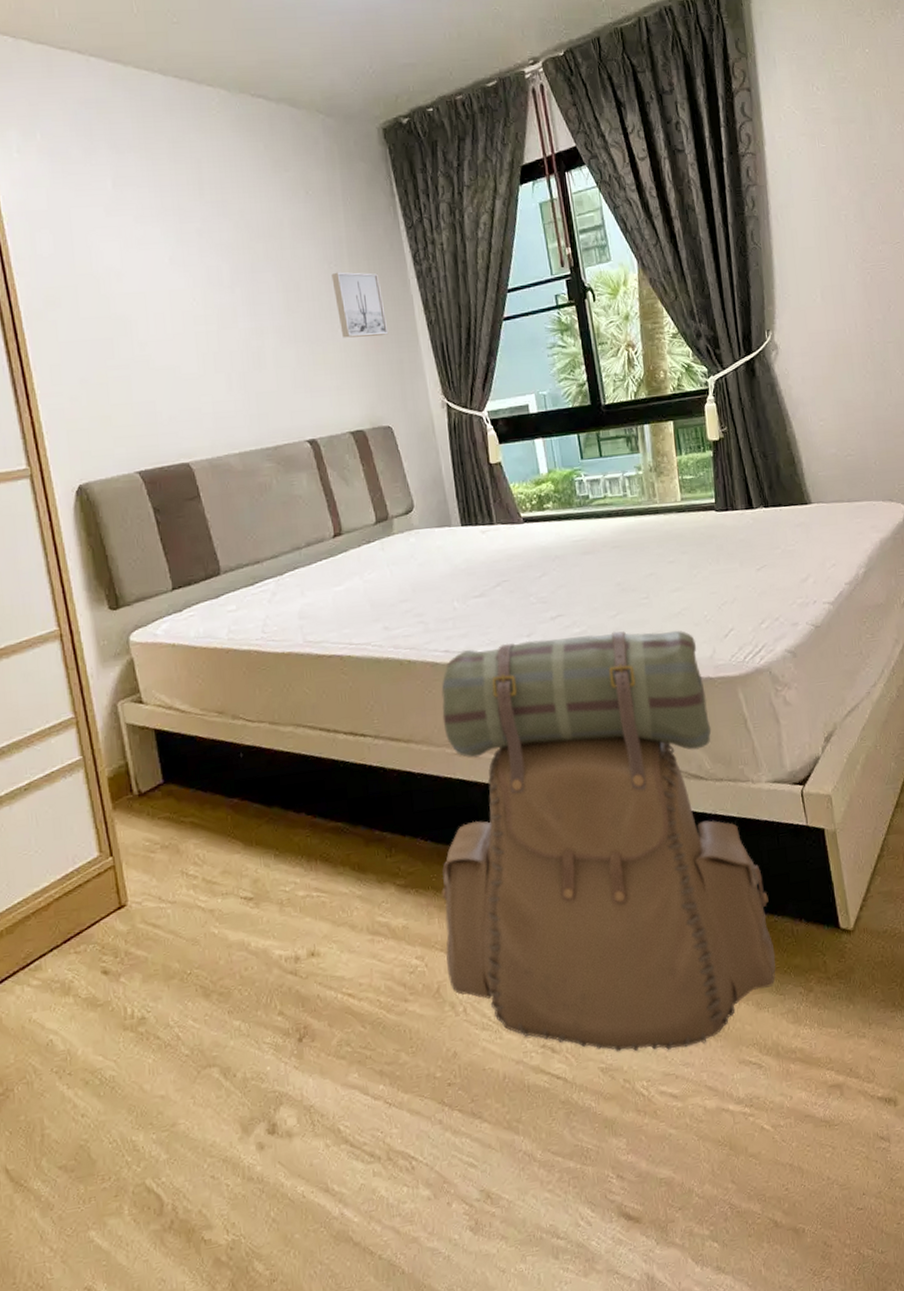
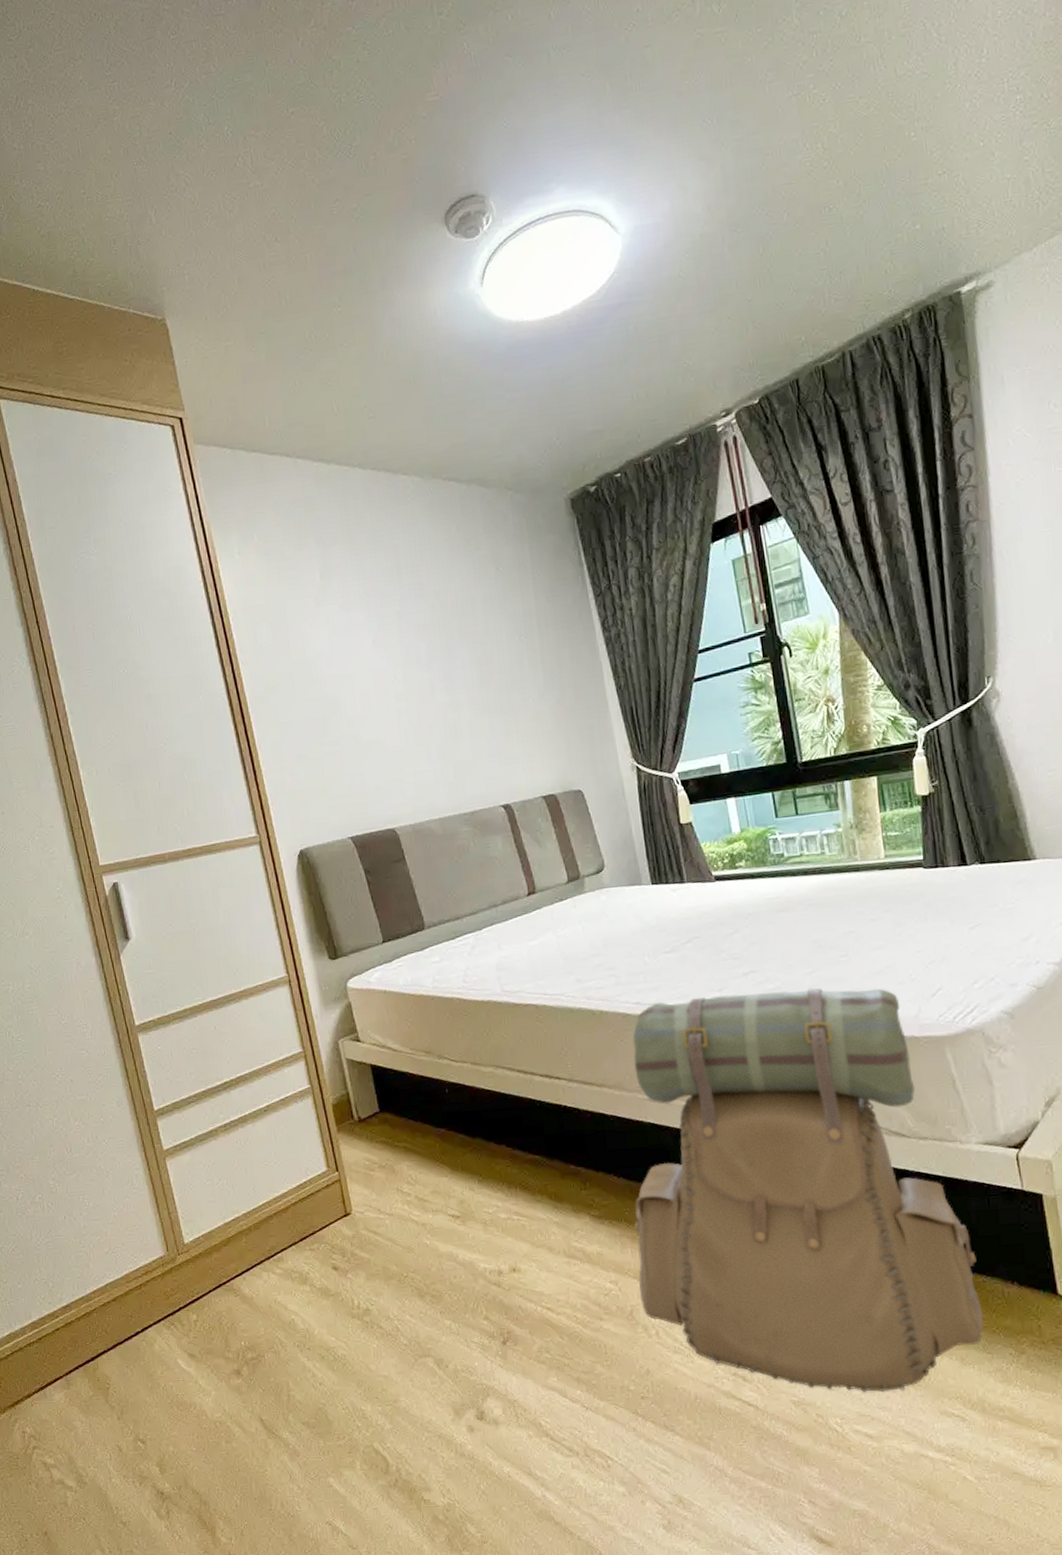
wall art: present [331,272,389,338] -> none [522,642,579,707]

